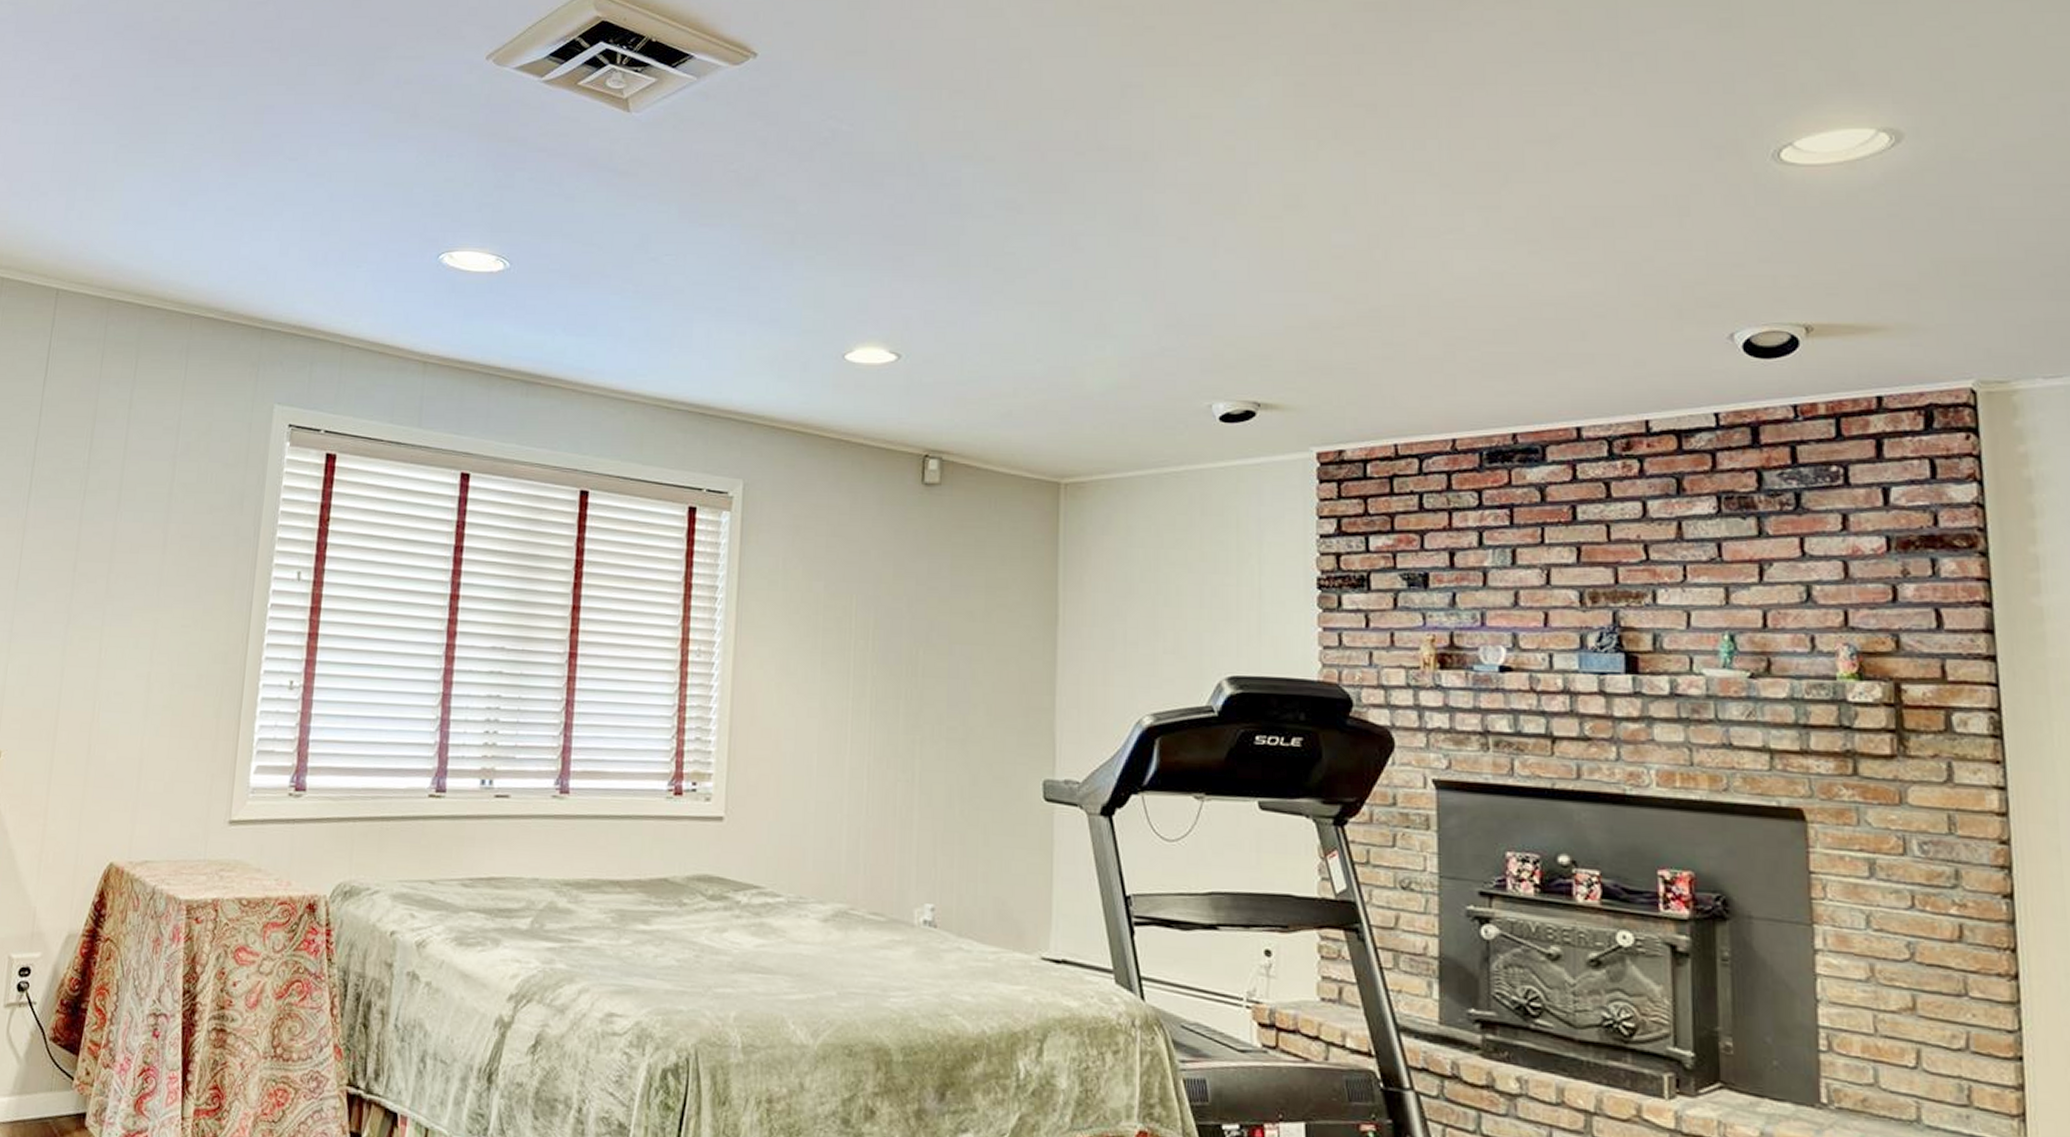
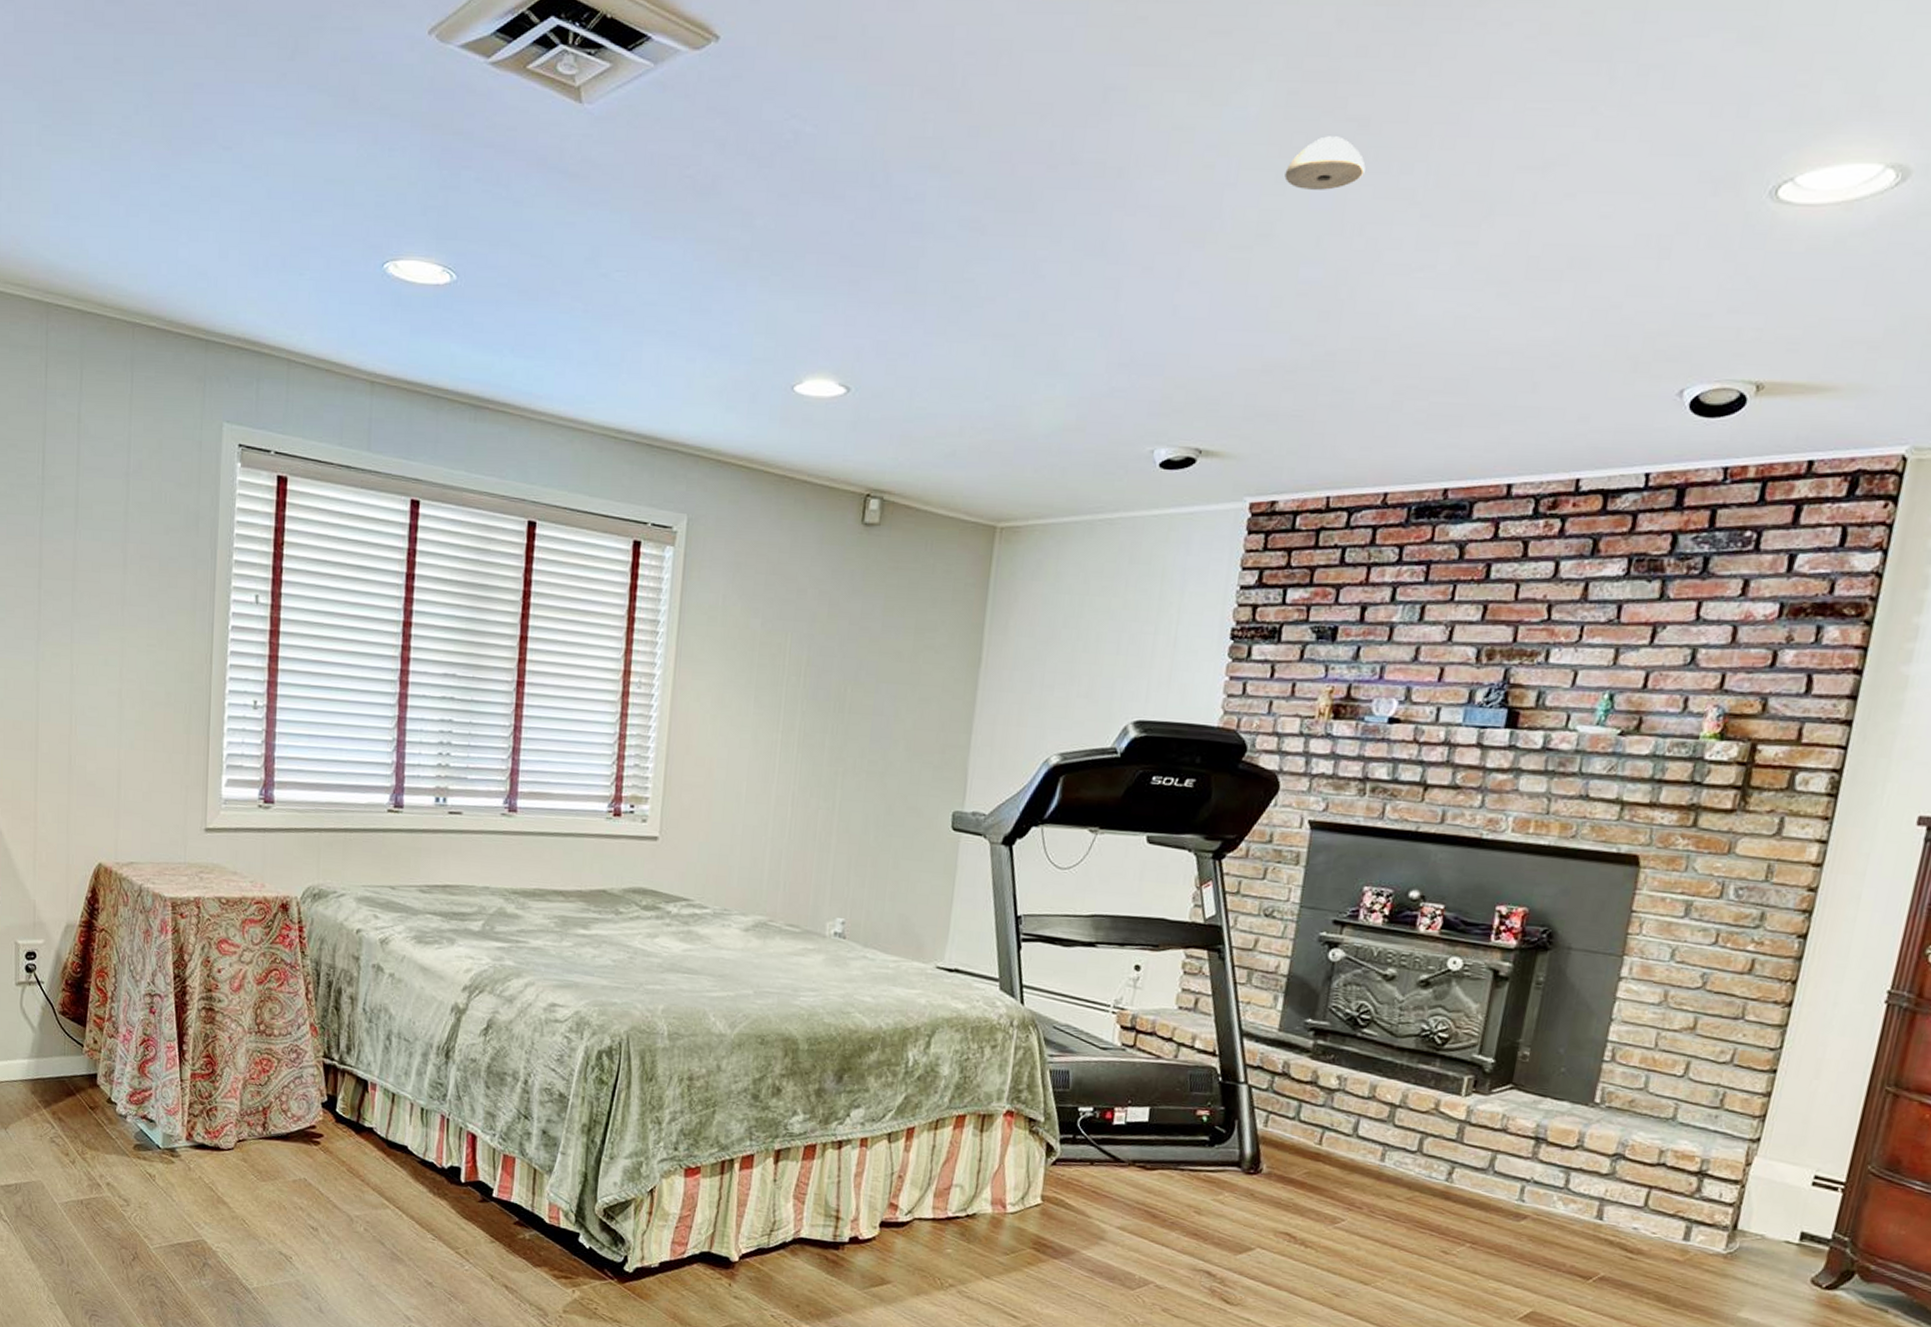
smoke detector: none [1303,120,1380,166] -> present [1284,136,1366,190]

